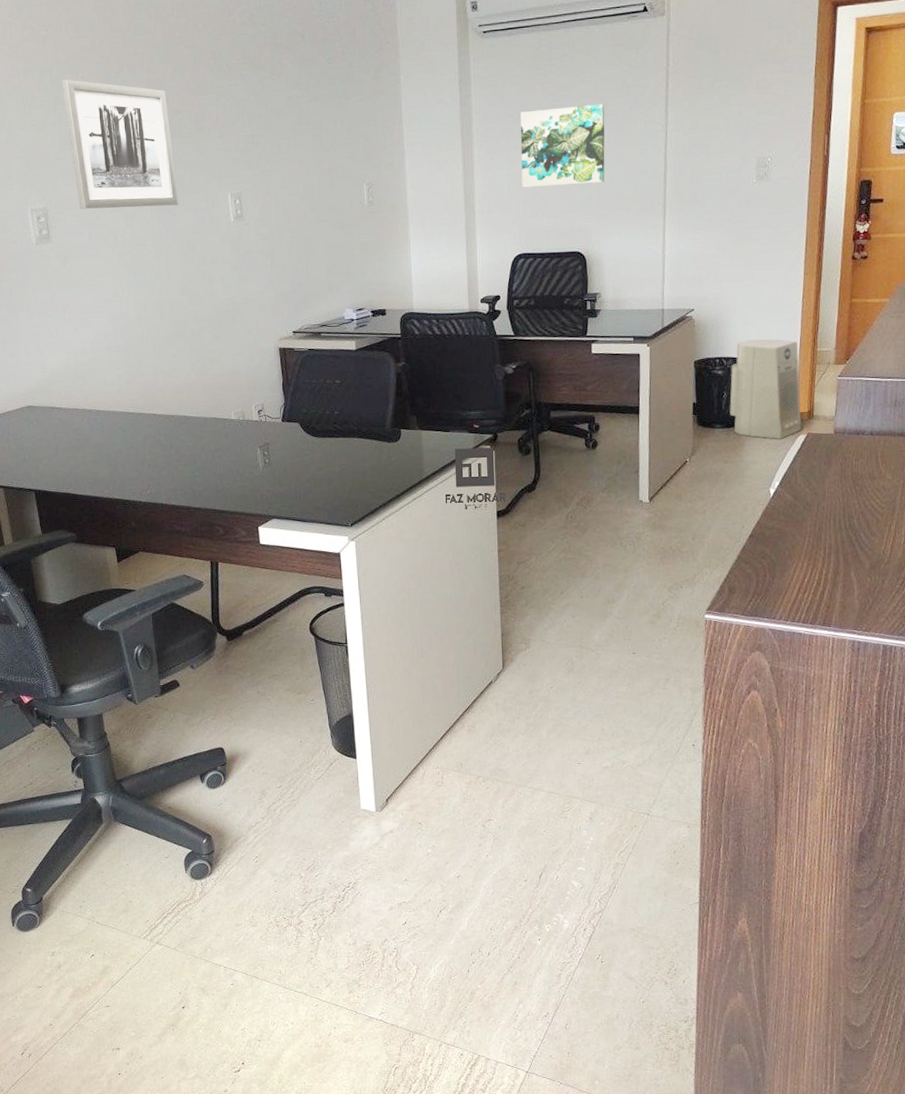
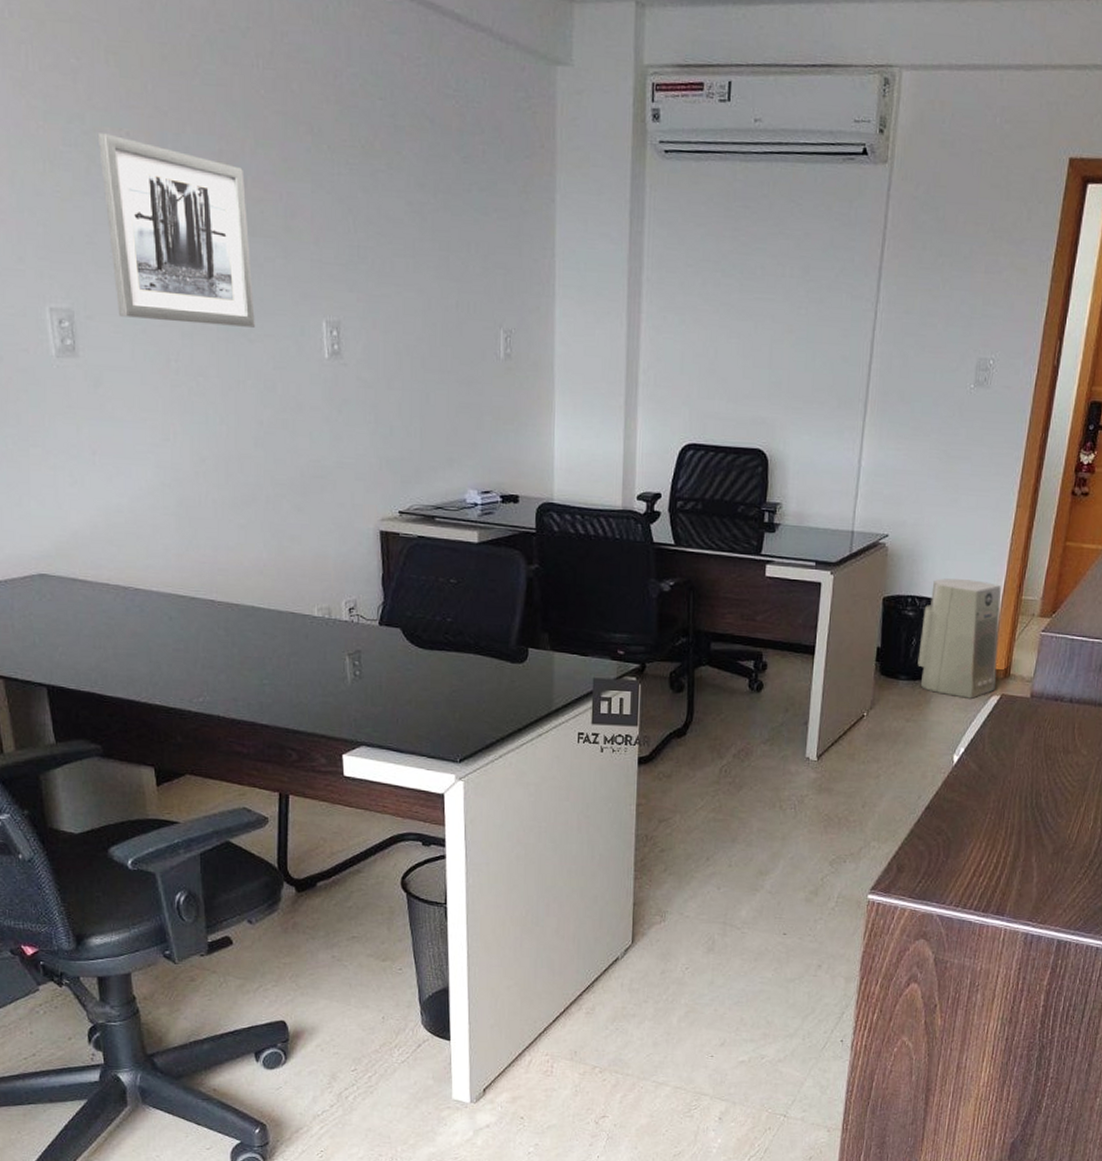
wall art: present [520,104,605,188] -> none [698,262,806,366]

